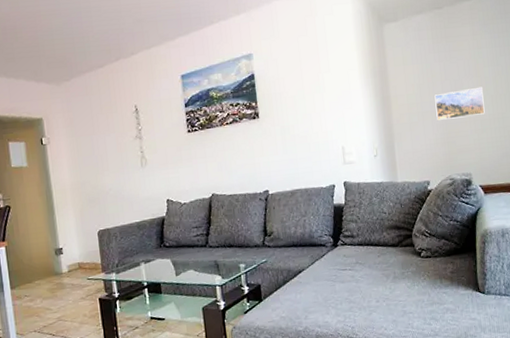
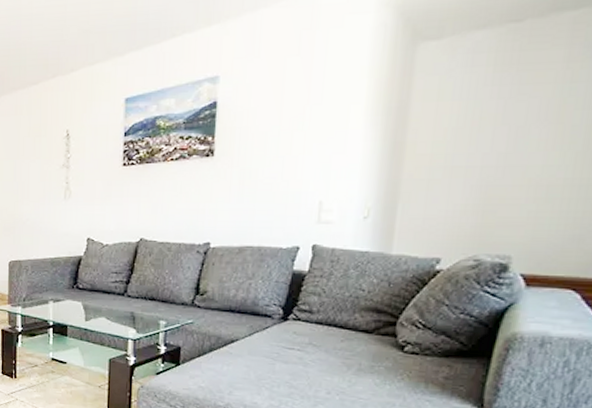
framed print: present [434,86,485,120] -> none [473,138,563,180]

